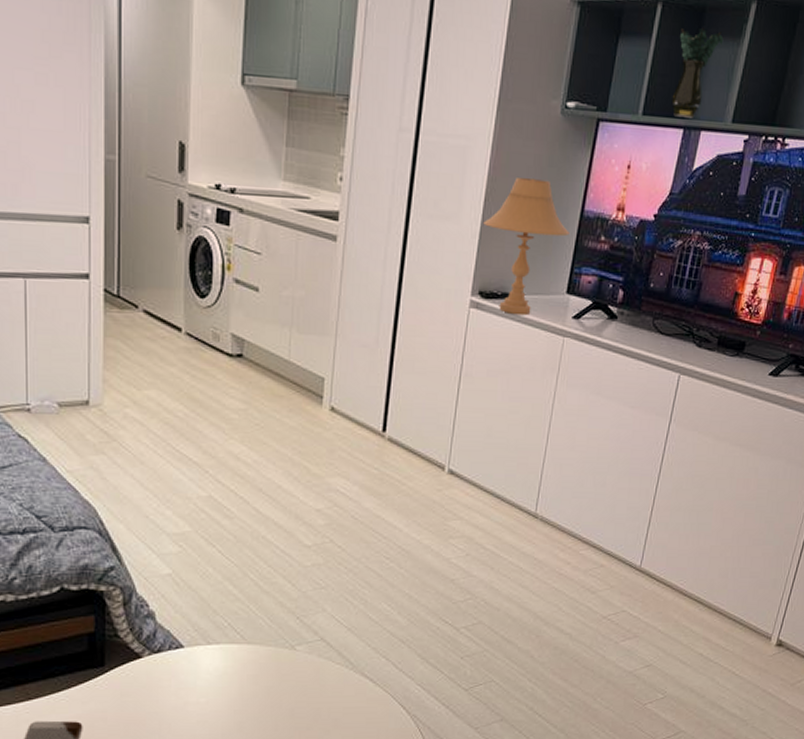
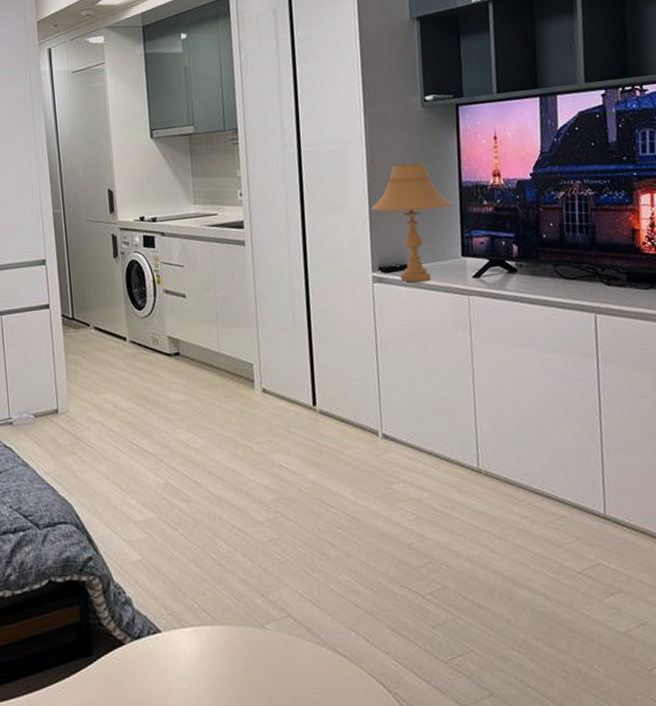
vase: present [671,27,724,118] -> none [515,12,558,89]

